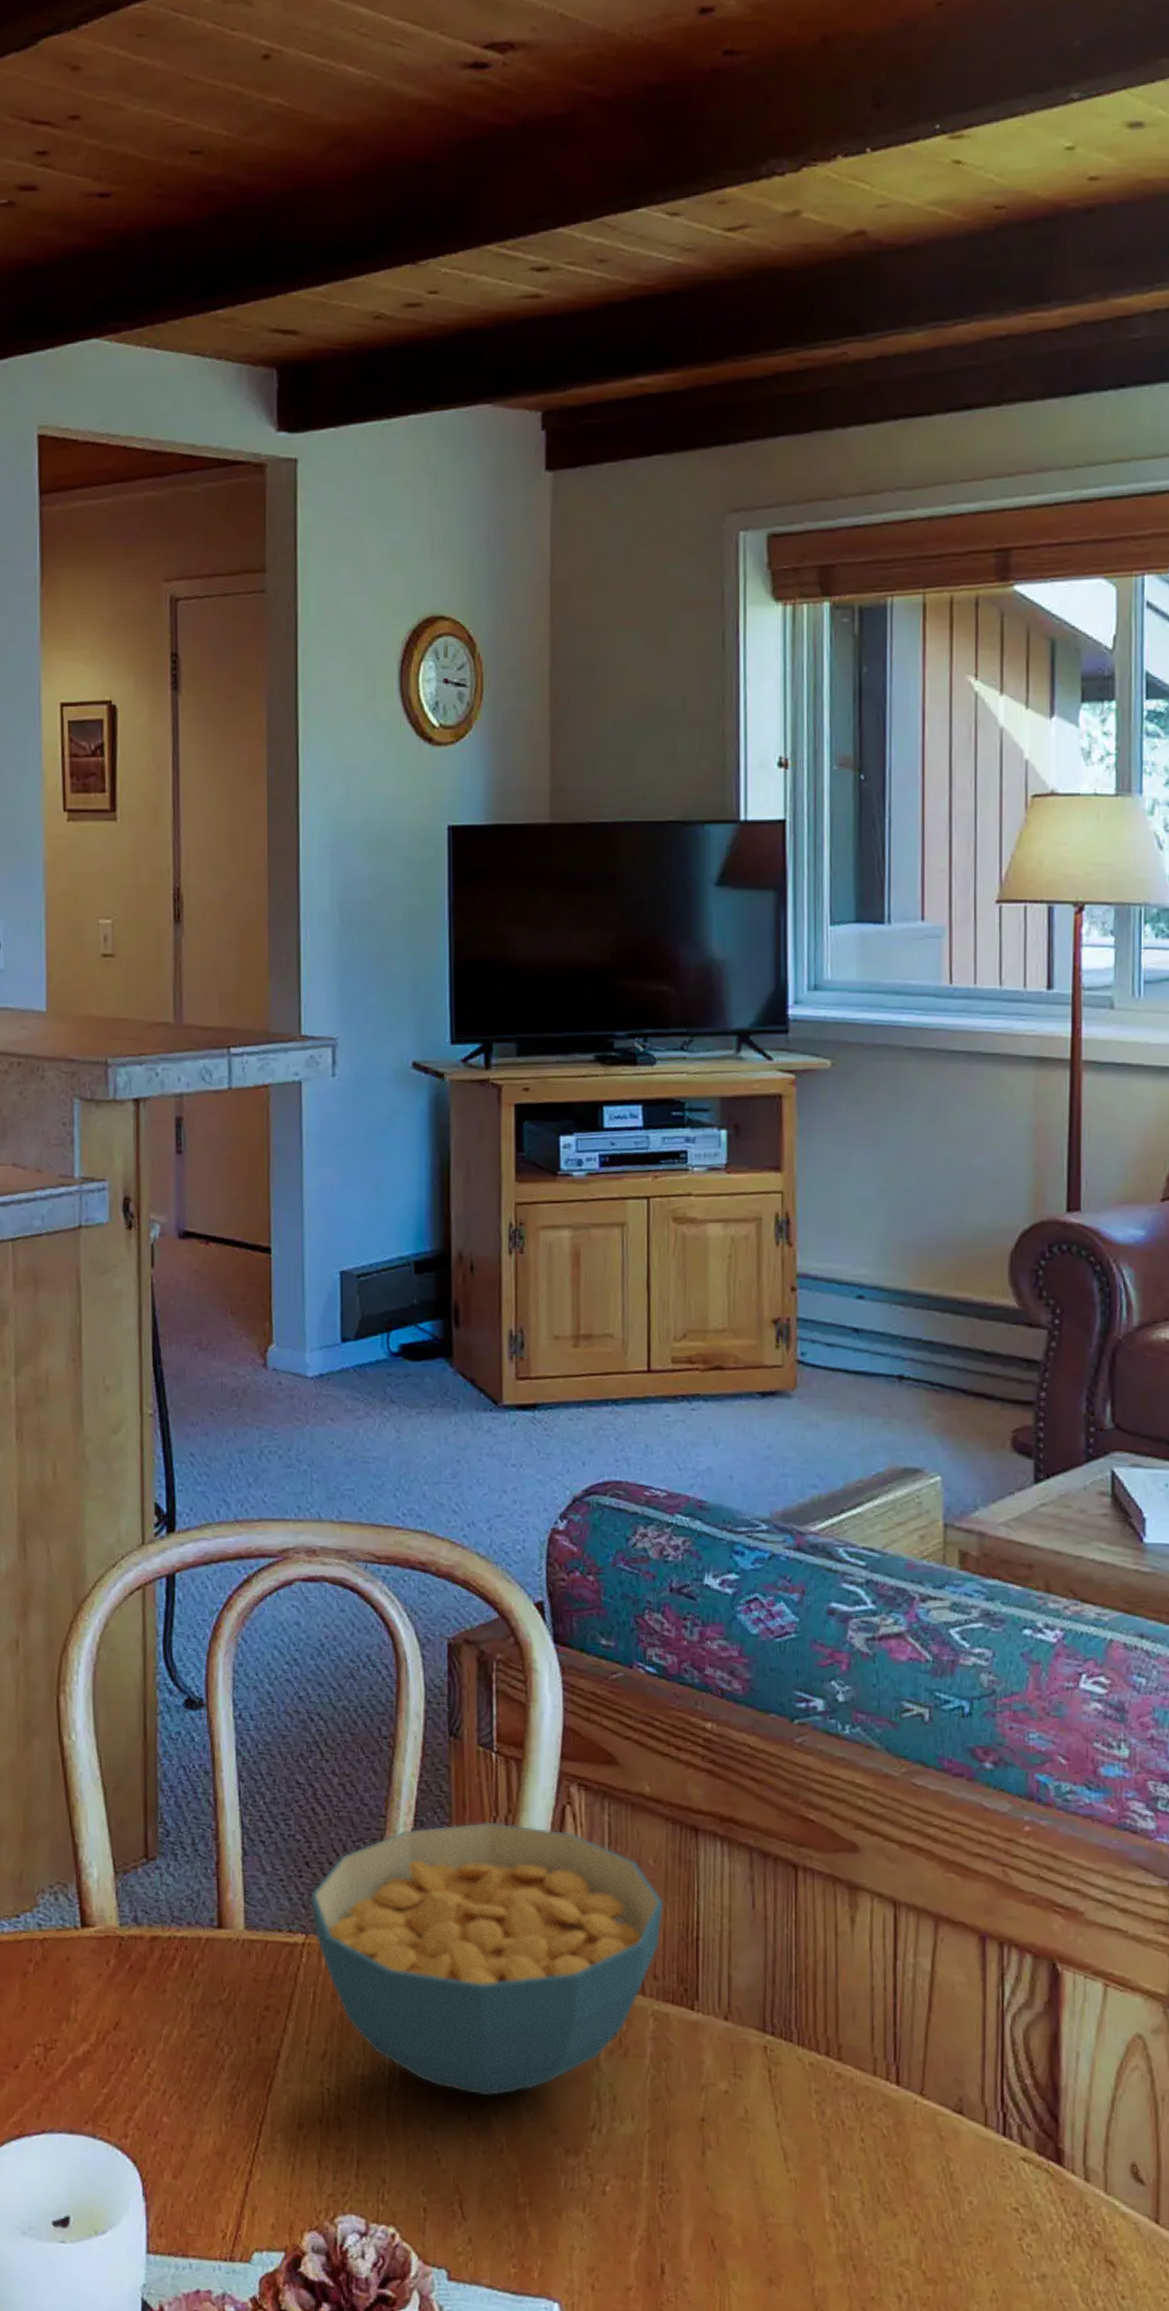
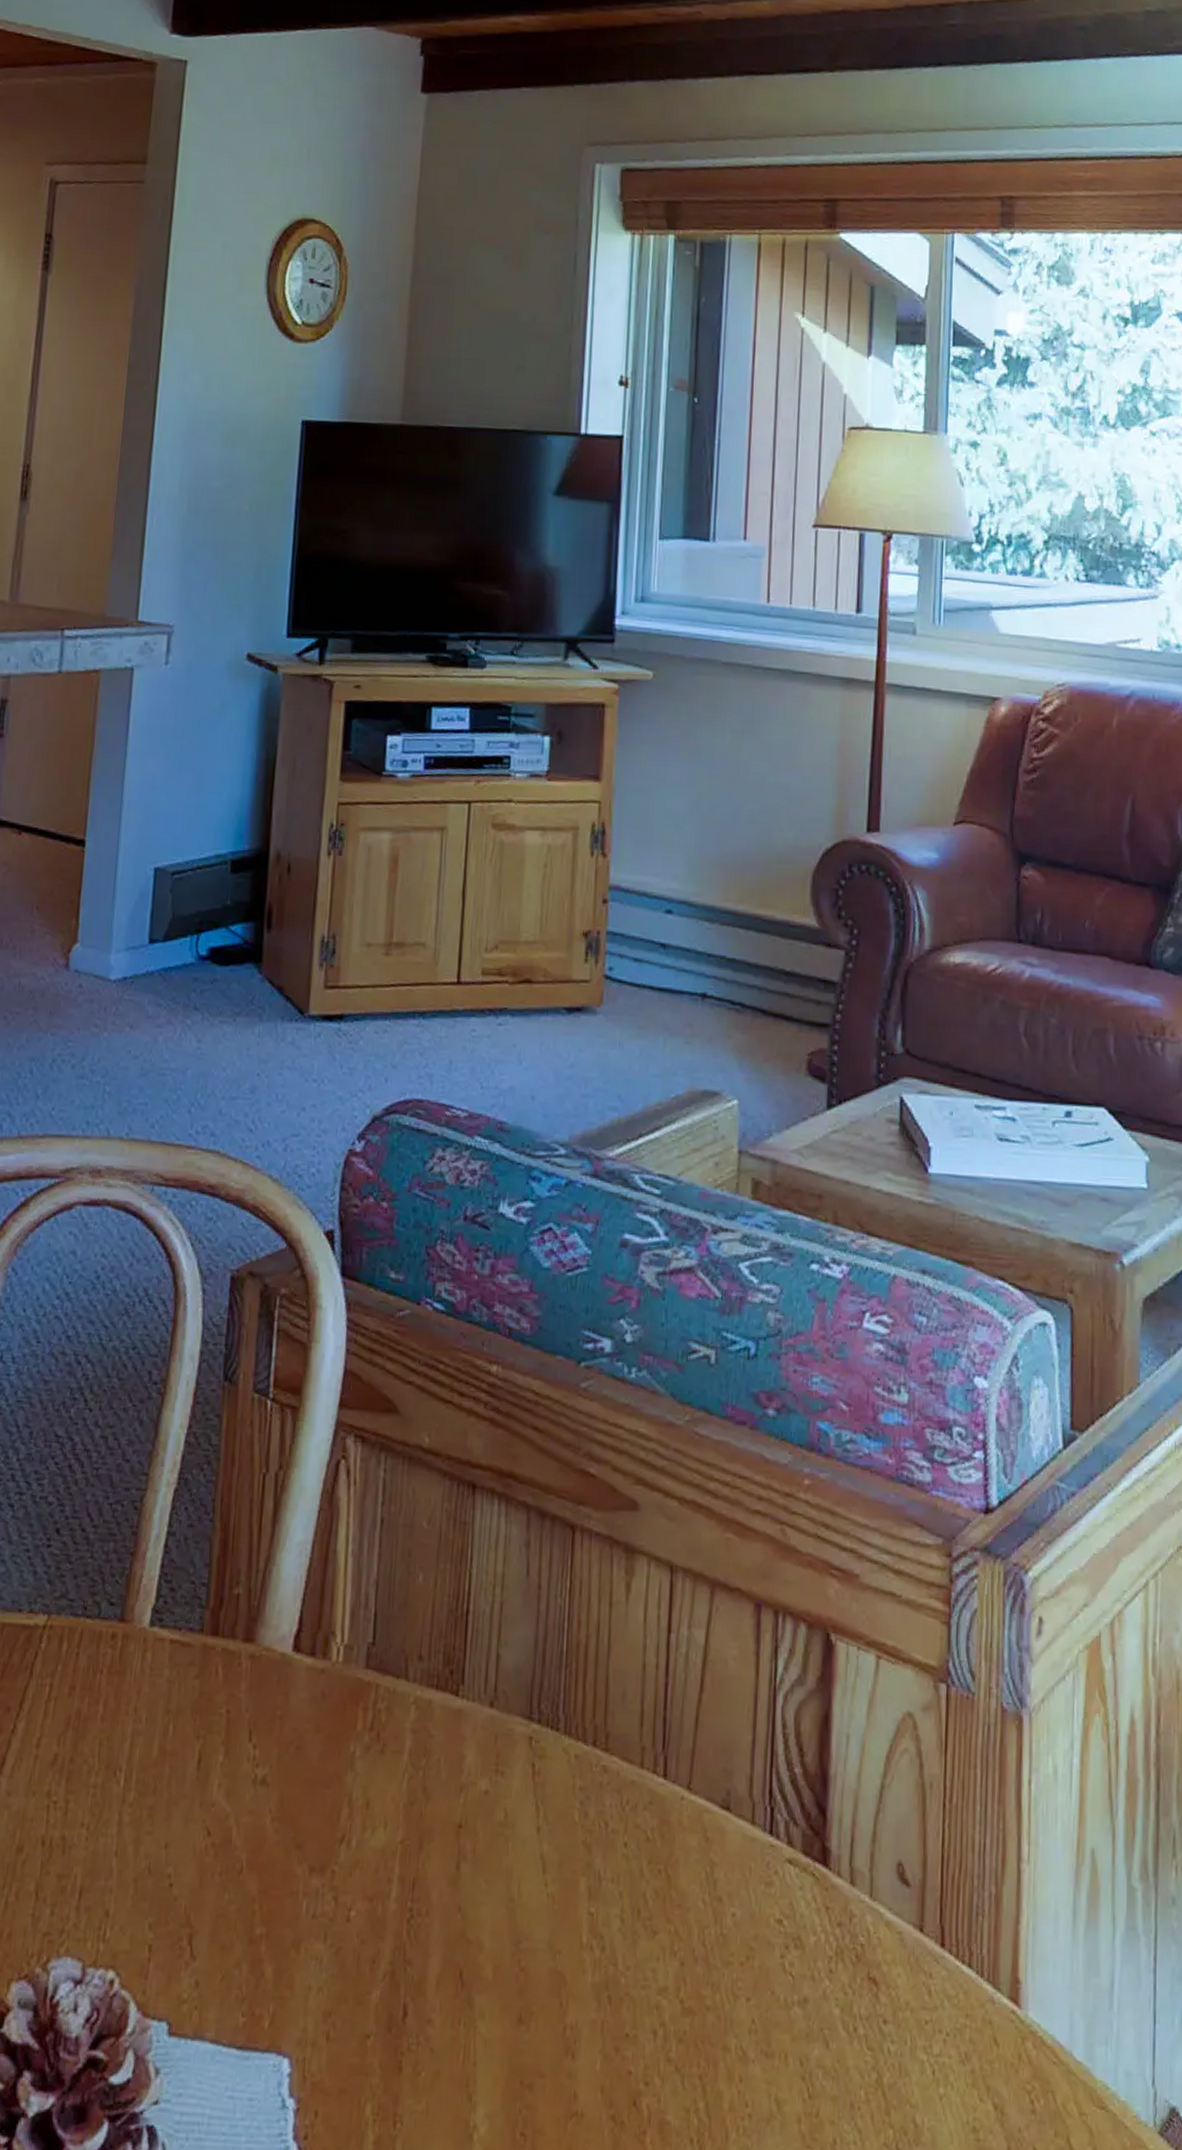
cereal bowl: present [310,1821,664,2097] -> none [57,1479,435,1806]

